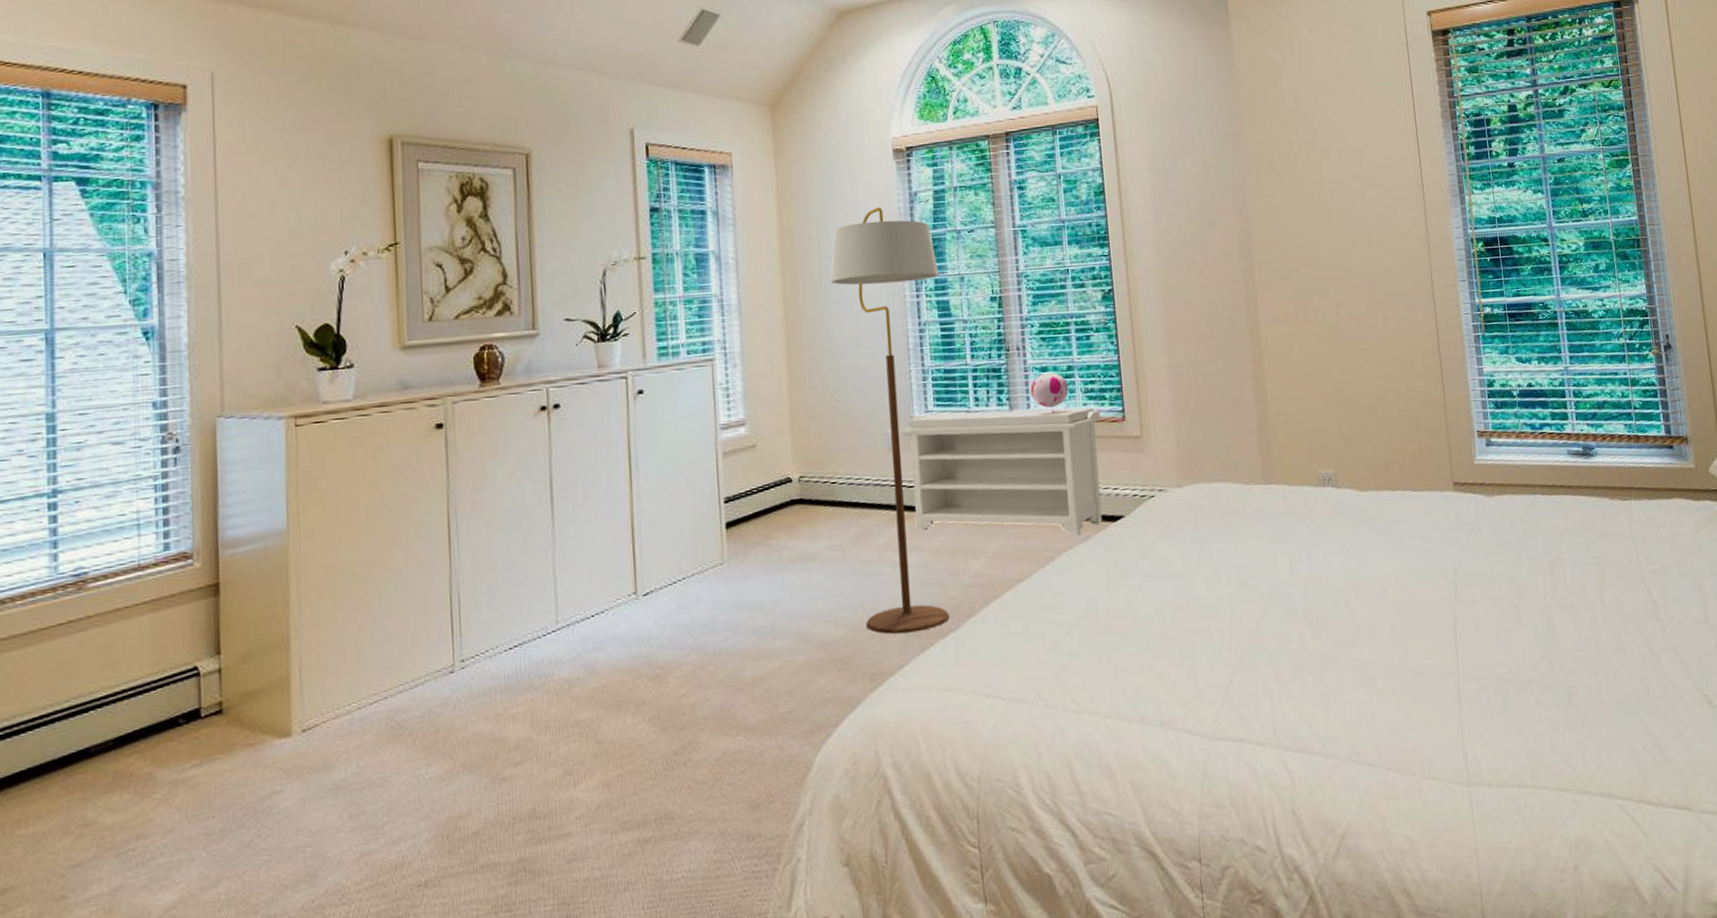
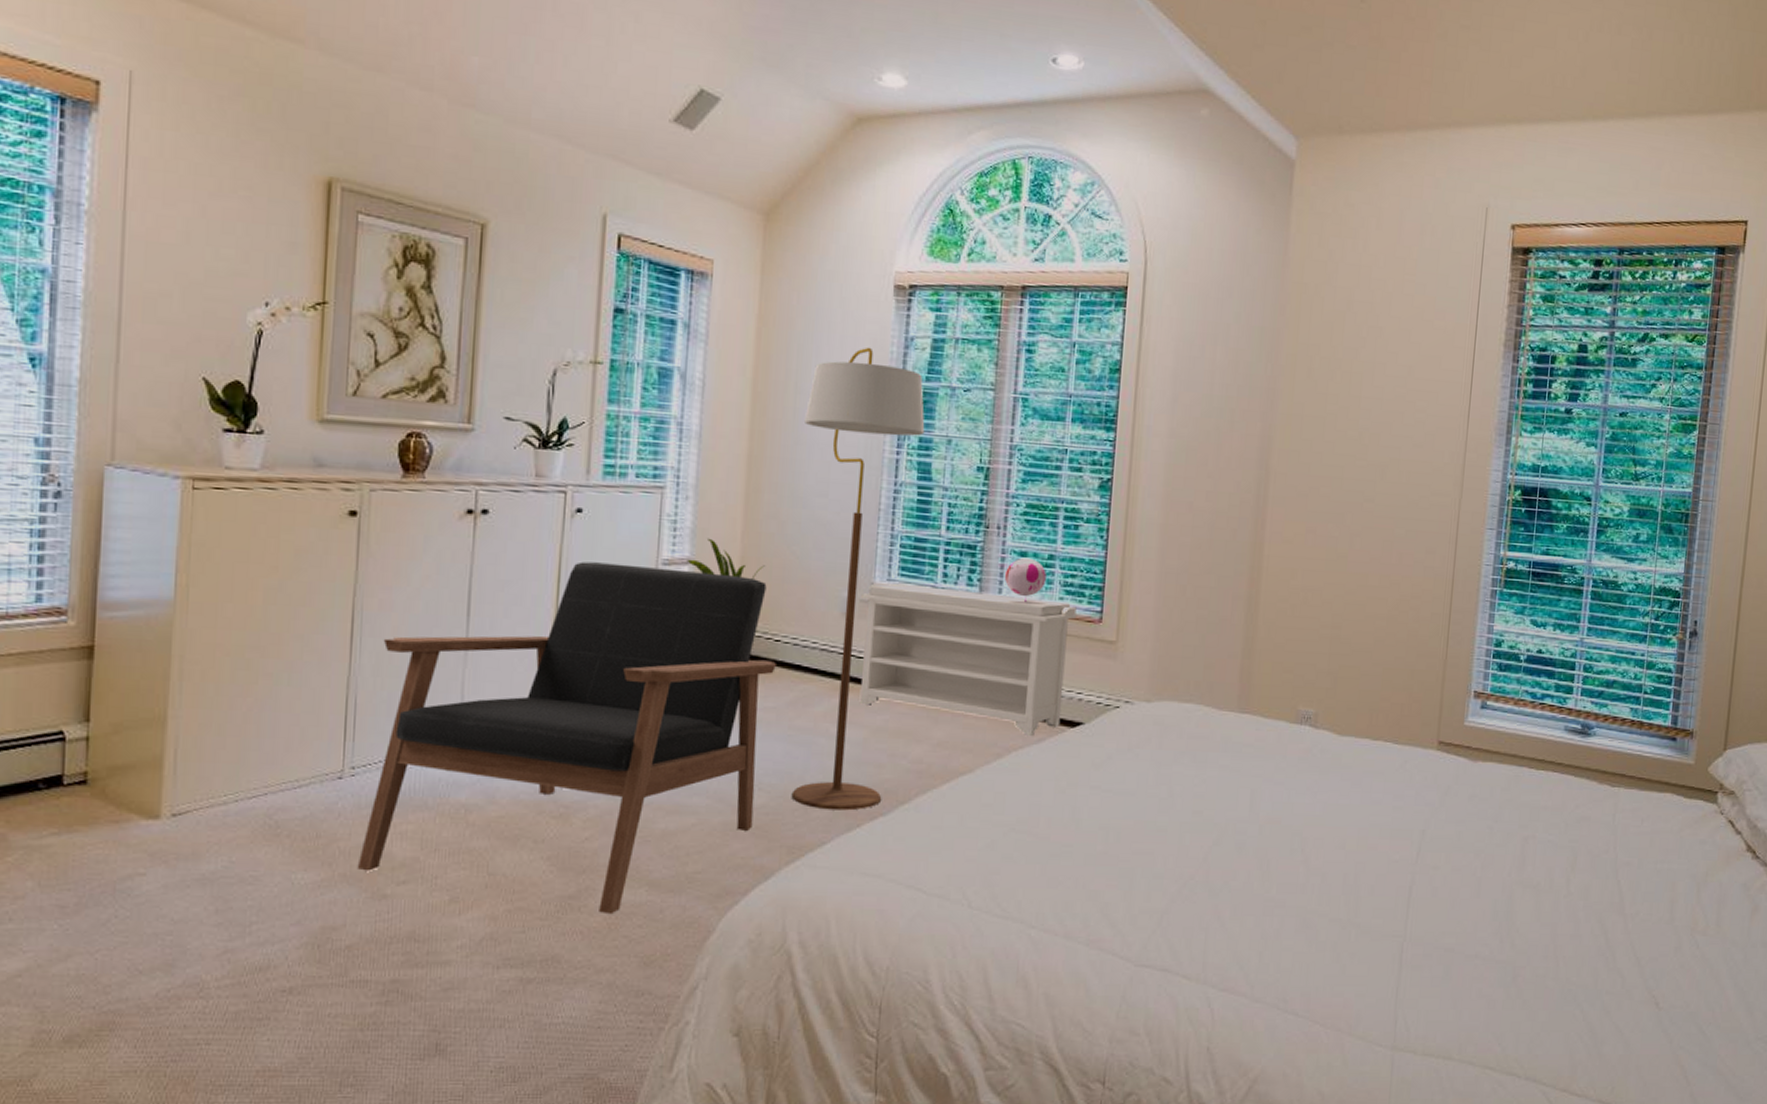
armchair: none [475,429,837,765] -> present [357,561,778,915]
house plant: none [742,398,813,432] -> present [687,538,765,579]

